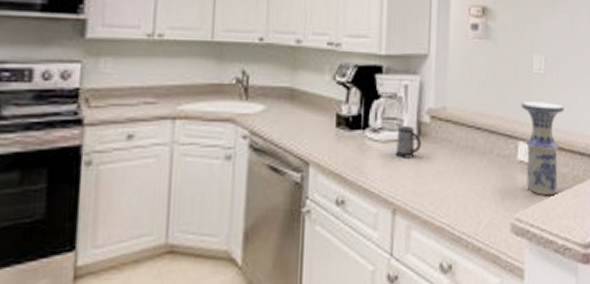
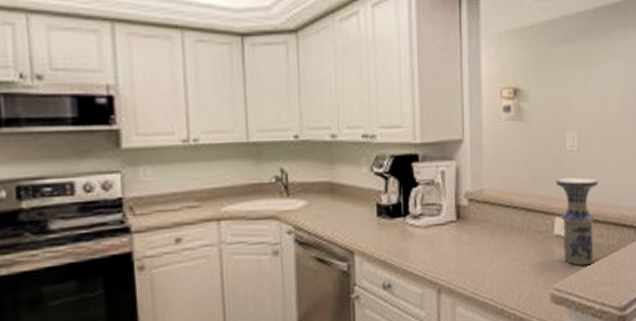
mug: present [395,126,421,158] -> none [436,210,461,241]

